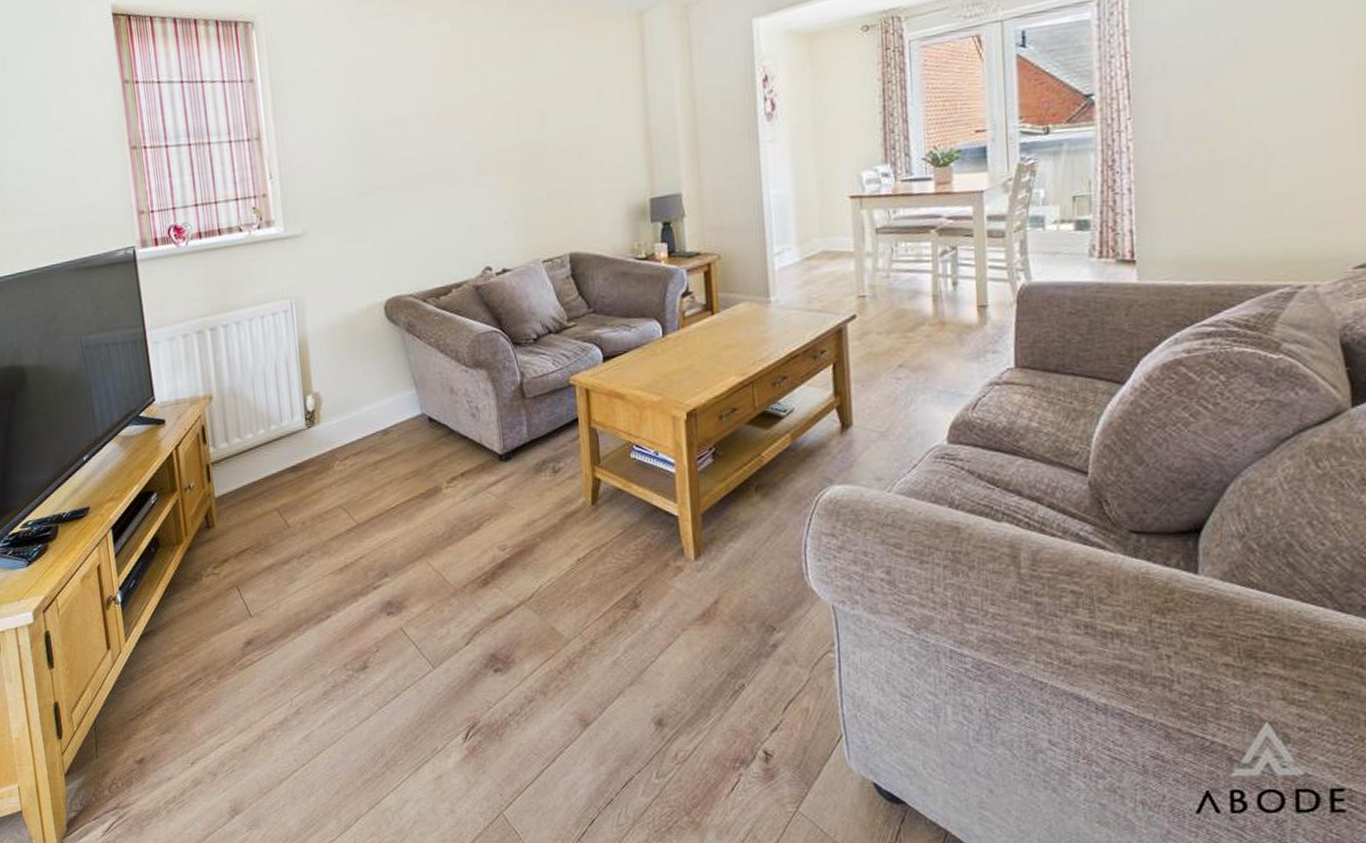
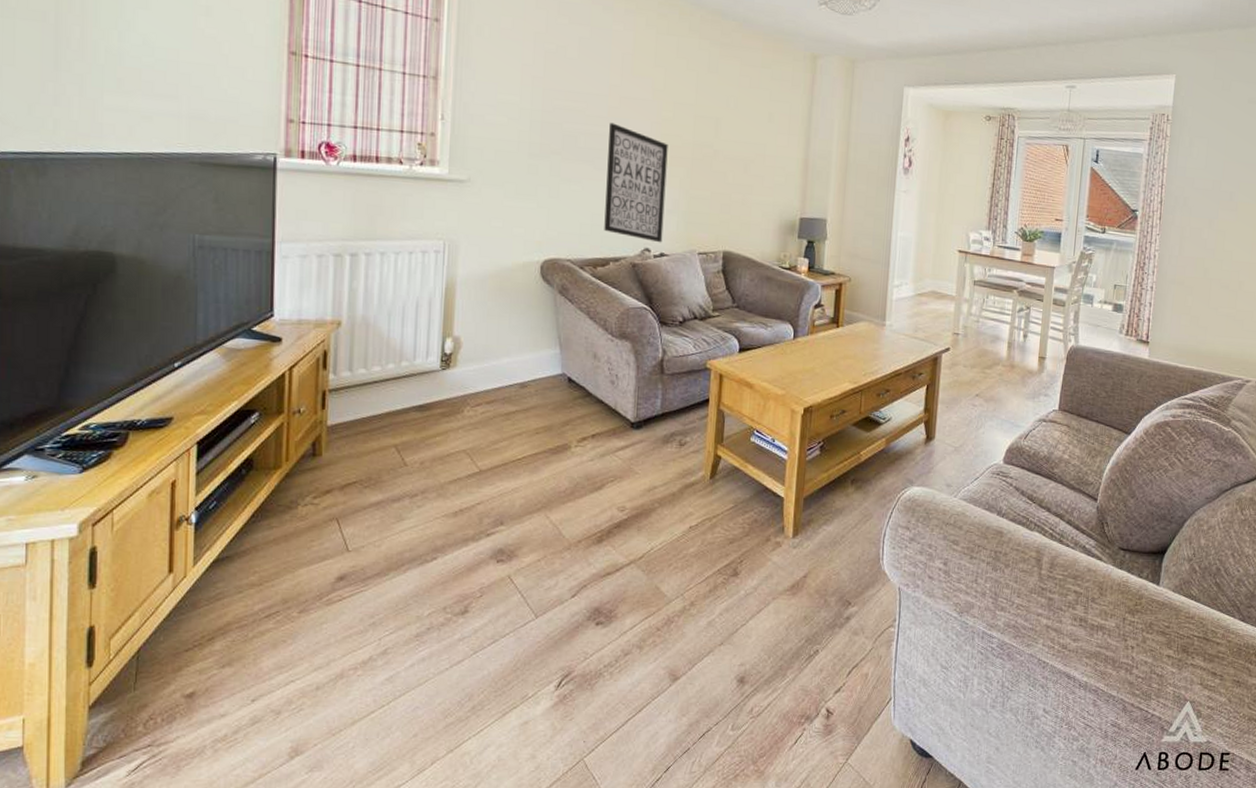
wall art: none [430,141,503,259] -> present [604,122,668,243]

